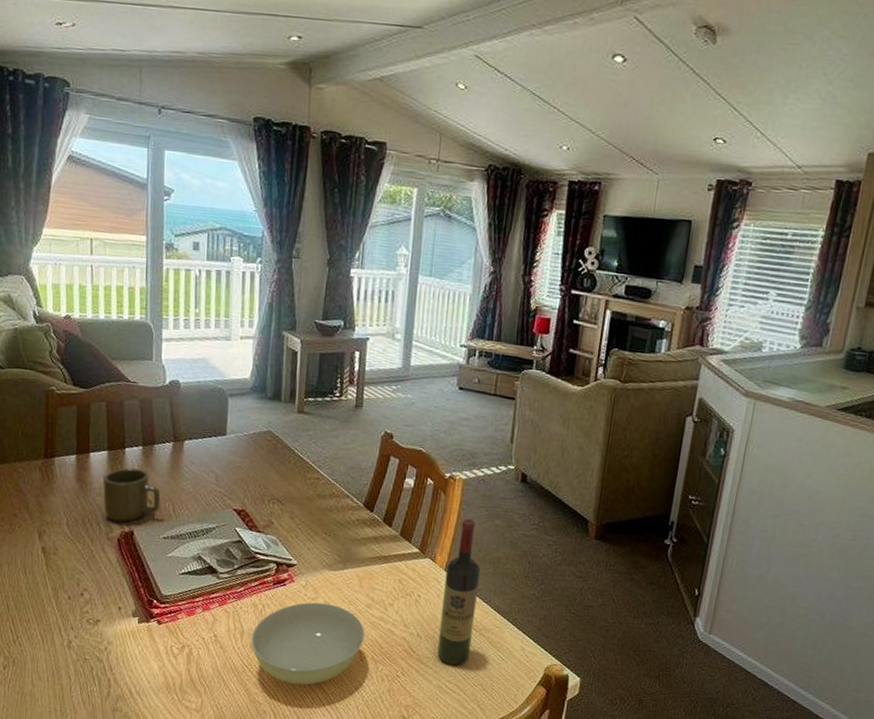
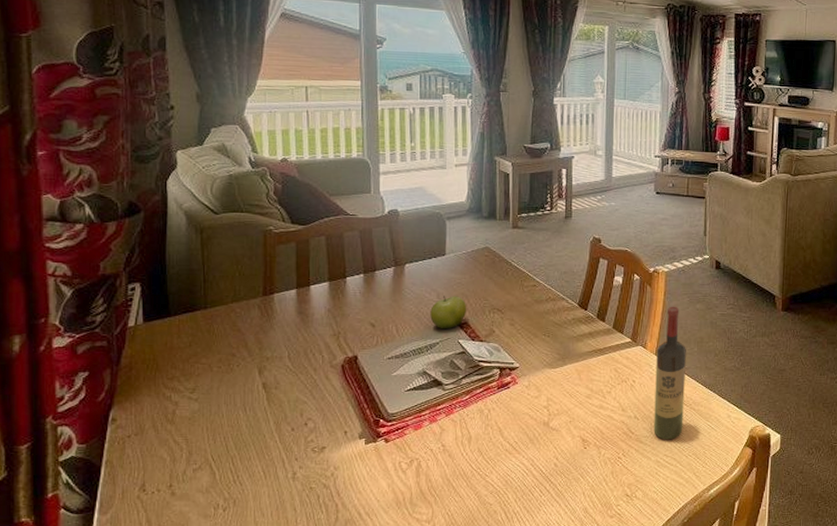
mug: present [103,468,161,522] -> none [325,296,384,348]
fruit: none [207,479,246,515] -> present [430,296,467,330]
bowl: present [251,602,365,686] -> none [479,400,587,481]

